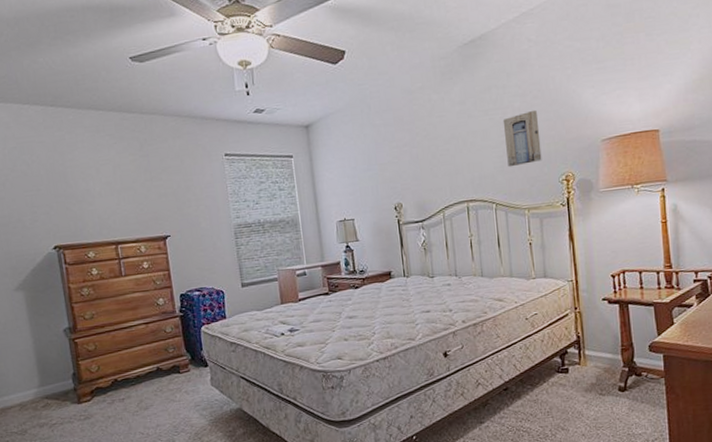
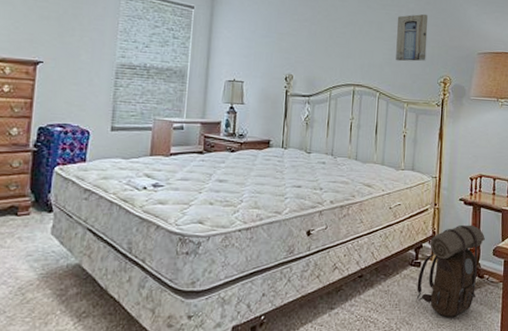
backpack: none [567,323,638,419] -> present [416,224,485,318]

